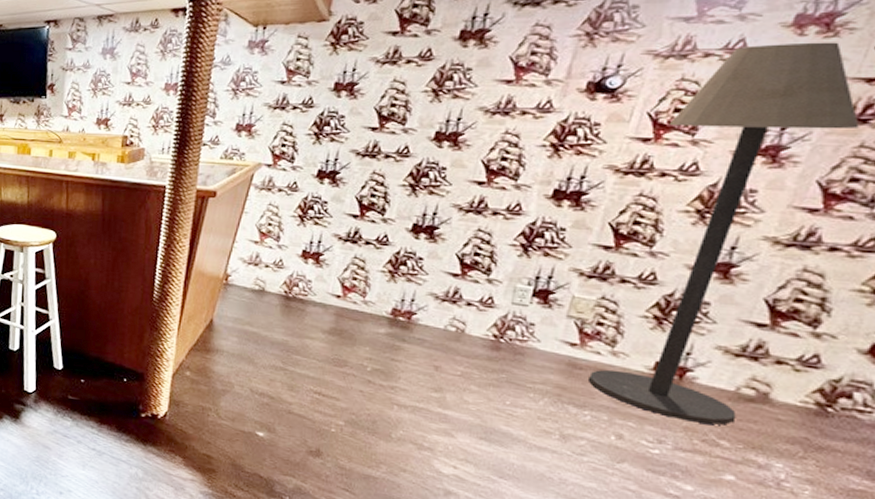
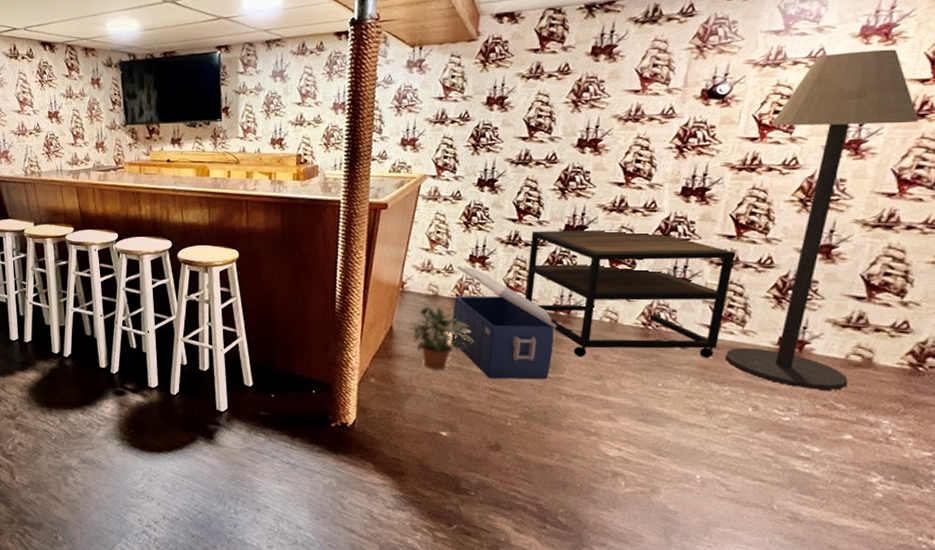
potted plant: none [230,299,302,369] -> present [408,305,475,370]
cooler: none [277,261,395,387] -> present [452,266,557,380]
side table: none [360,228,612,379] -> present [524,230,736,358]

